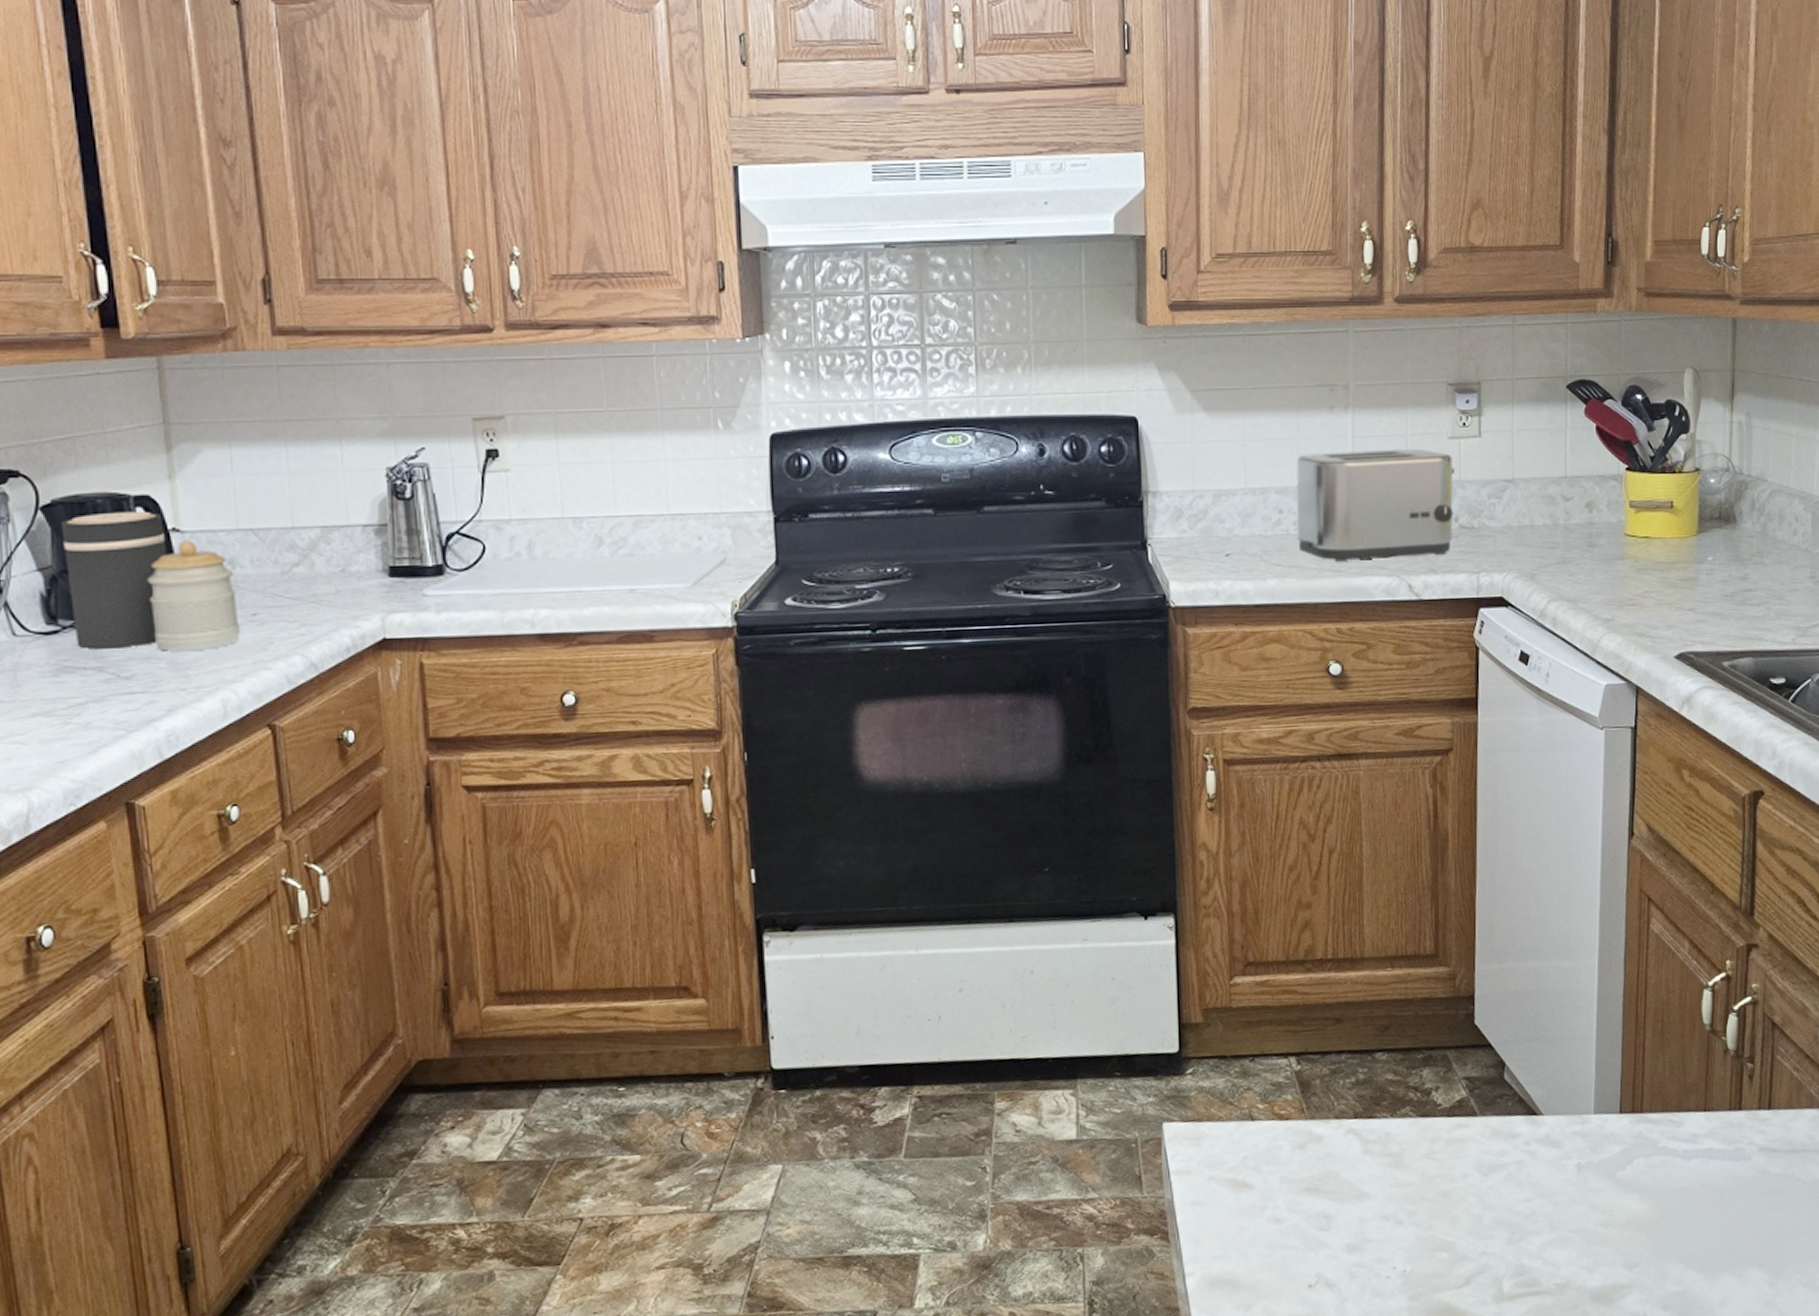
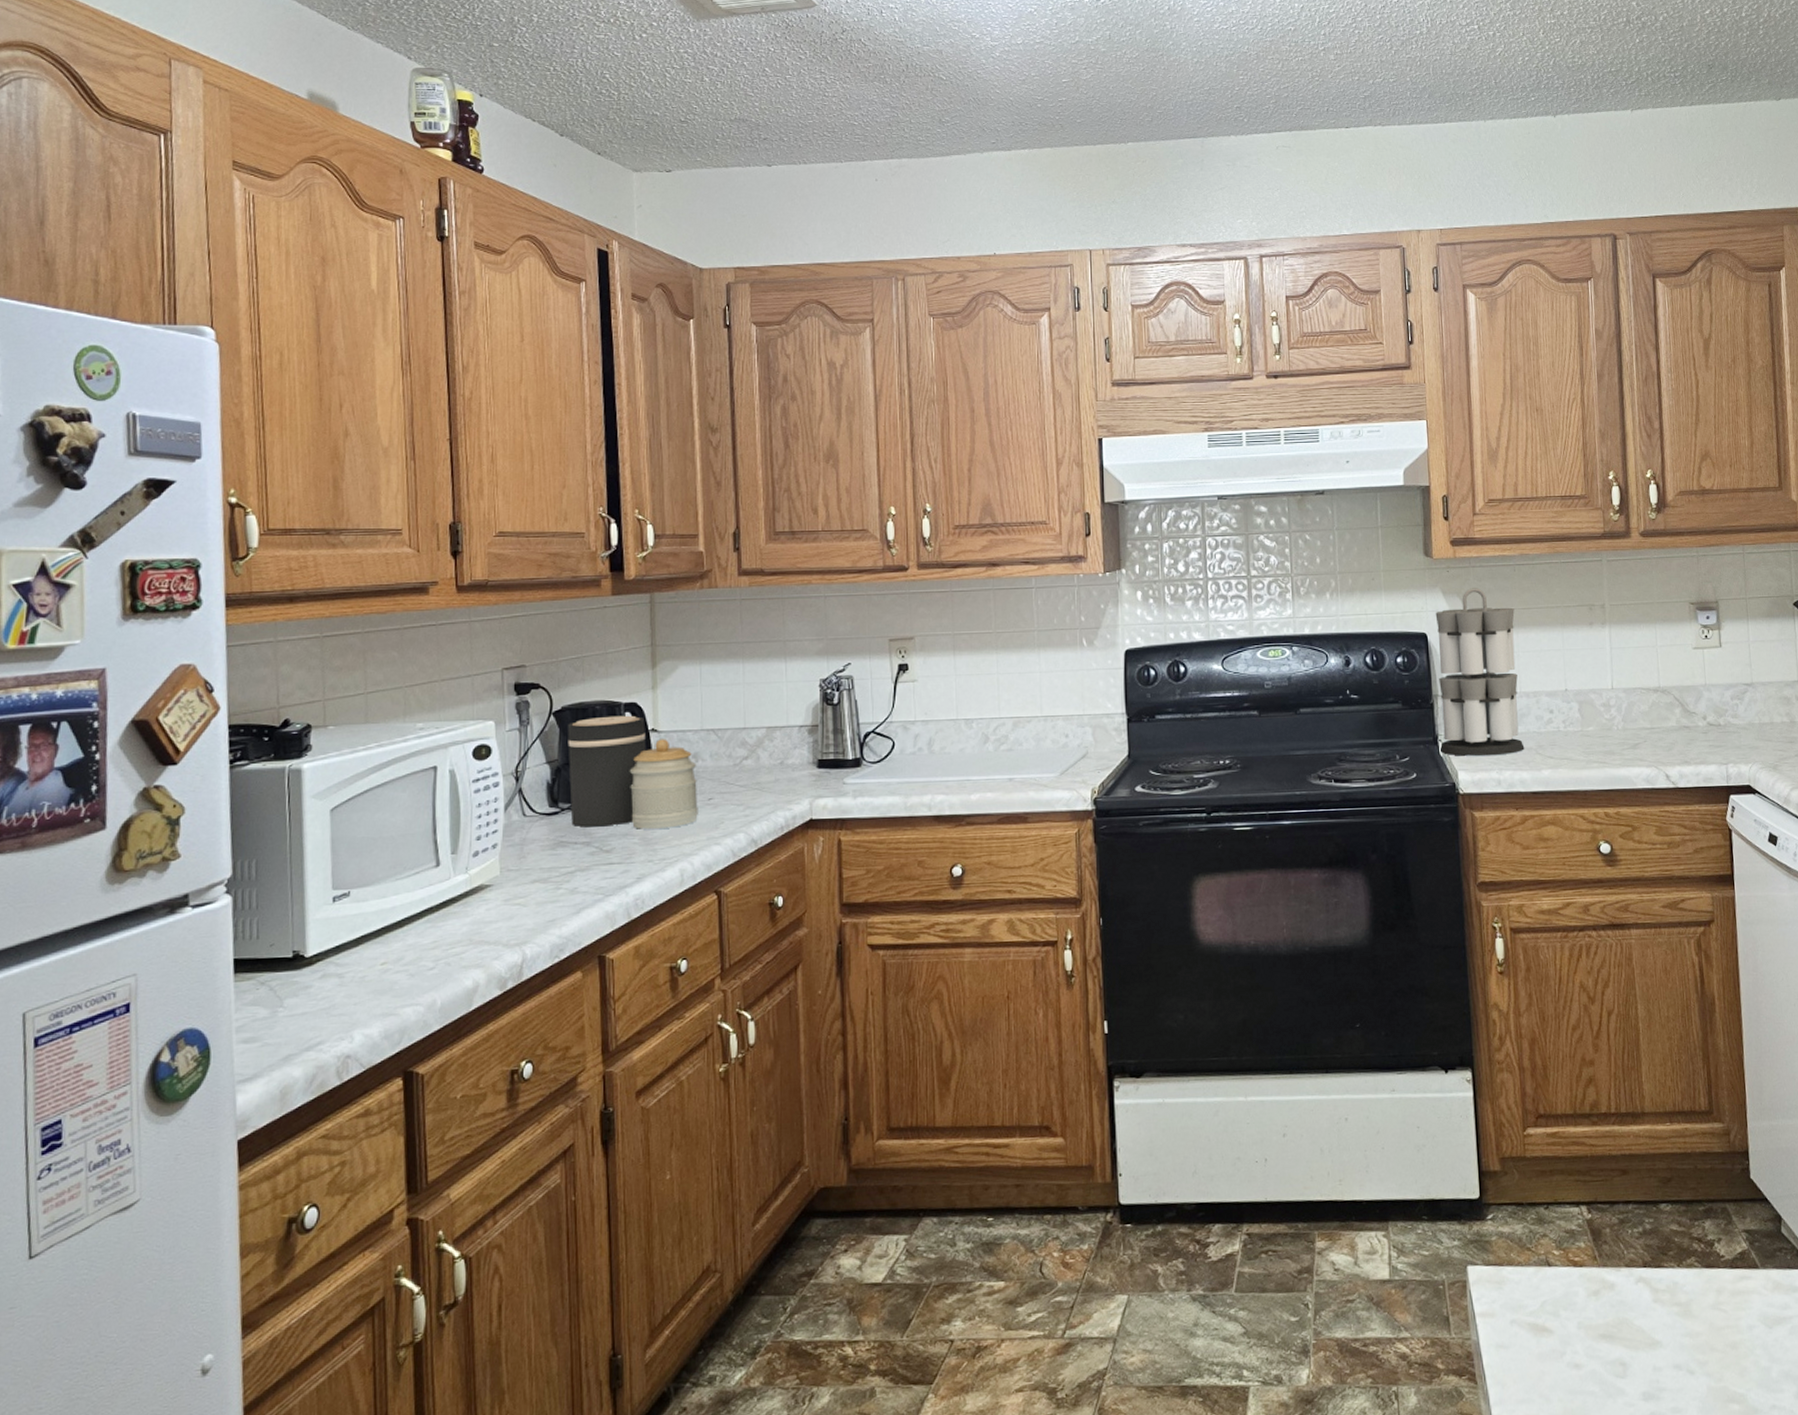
spice rack: none [1148,362,1248,564] -> present [1435,588,1525,757]
toaster: present [1296,448,1455,562] -> none [1563,657,1702,754]

